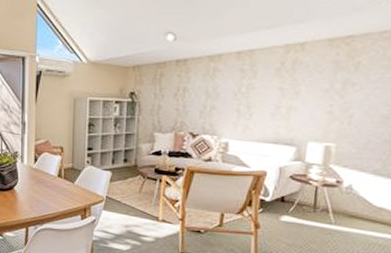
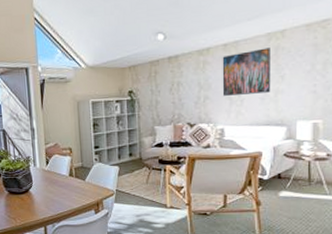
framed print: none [230,60,288,109] -> present [222,48,270,96]

